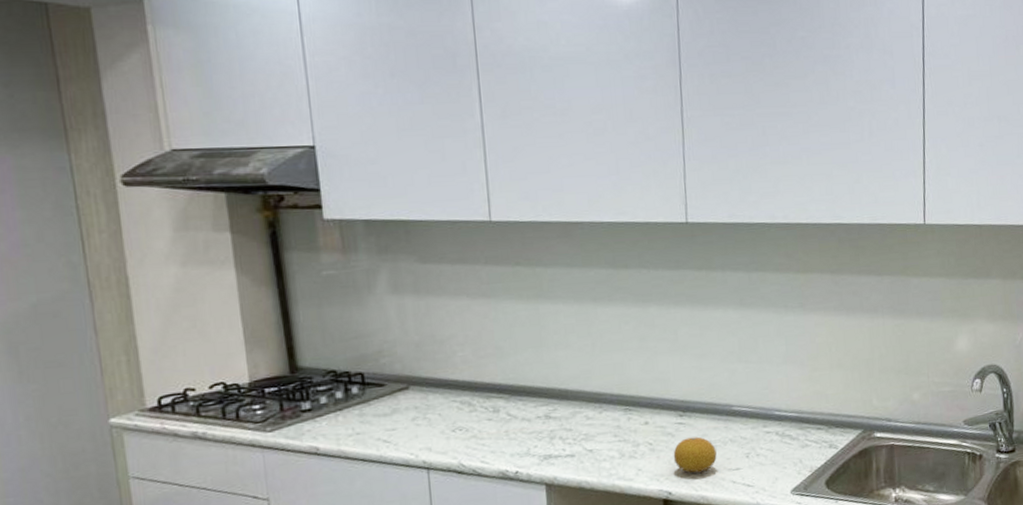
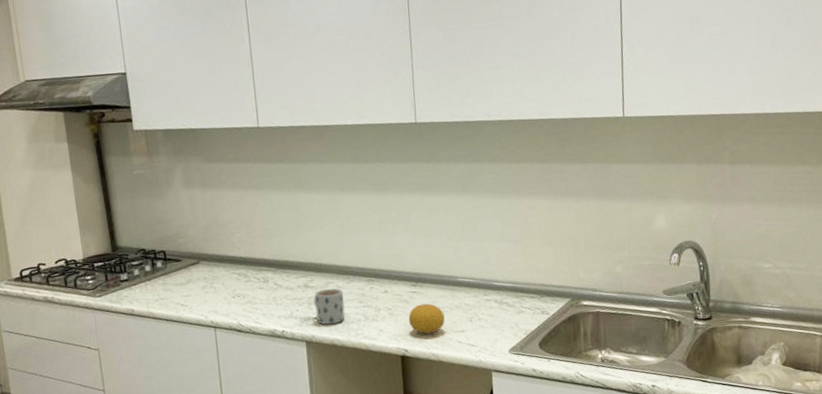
mug: none [556,419,596,464] -> present [313,288,345,325]

